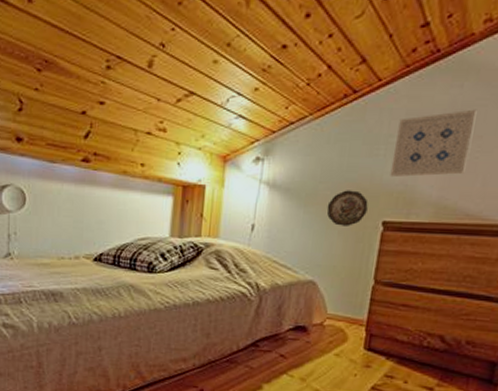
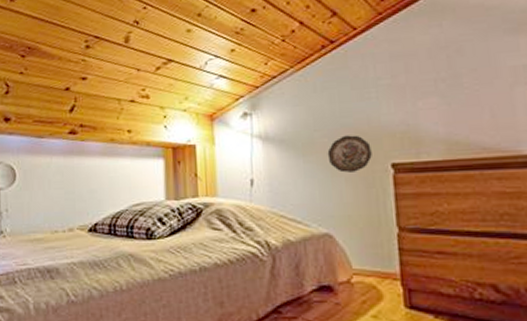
wall art: present [390,109,477,178] -> none [384,44,468,119]

